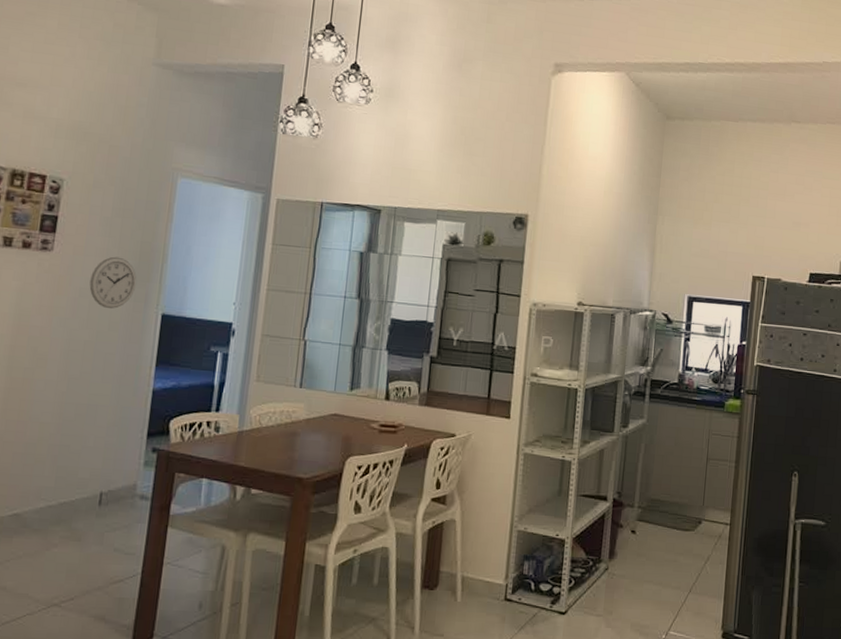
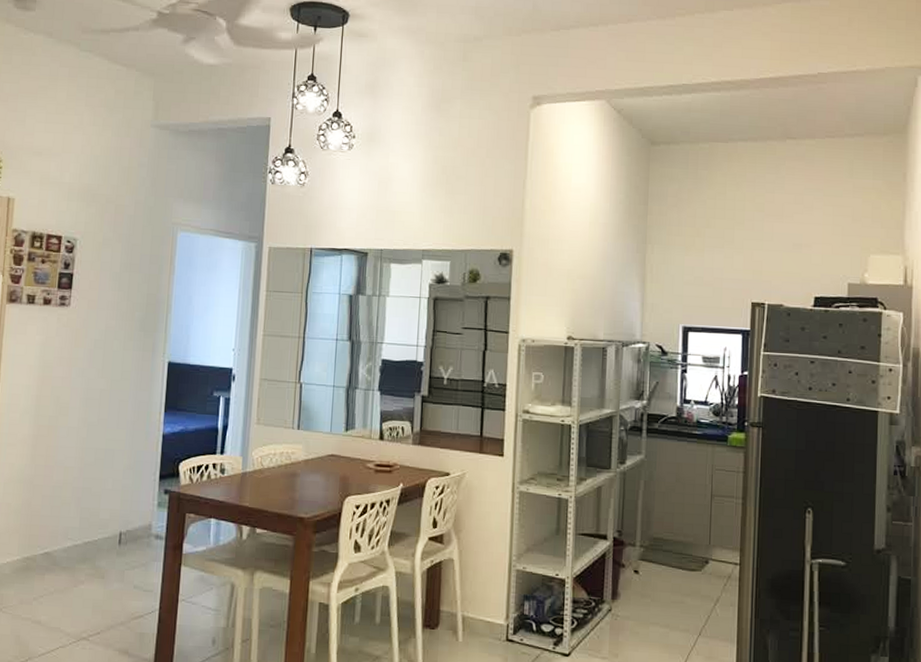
wall clock: present [89,256,137,309] -> none [103,309,145,358]

